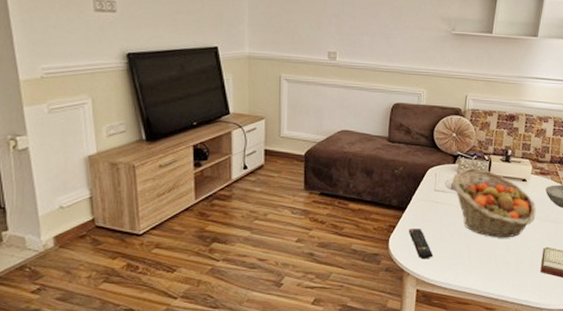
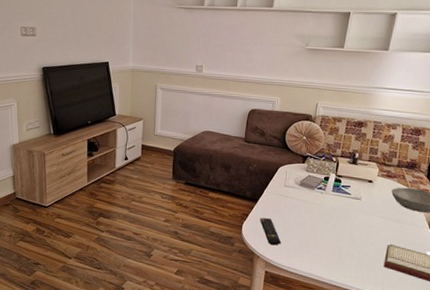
fruit basket: present [453,167,536,238] -> none [301,167,382,233]

